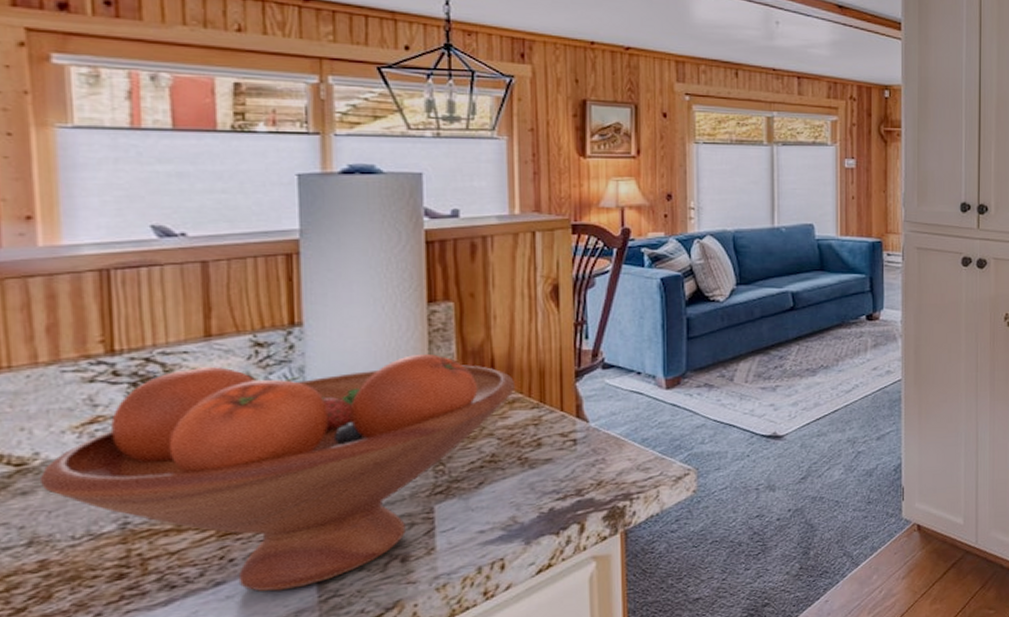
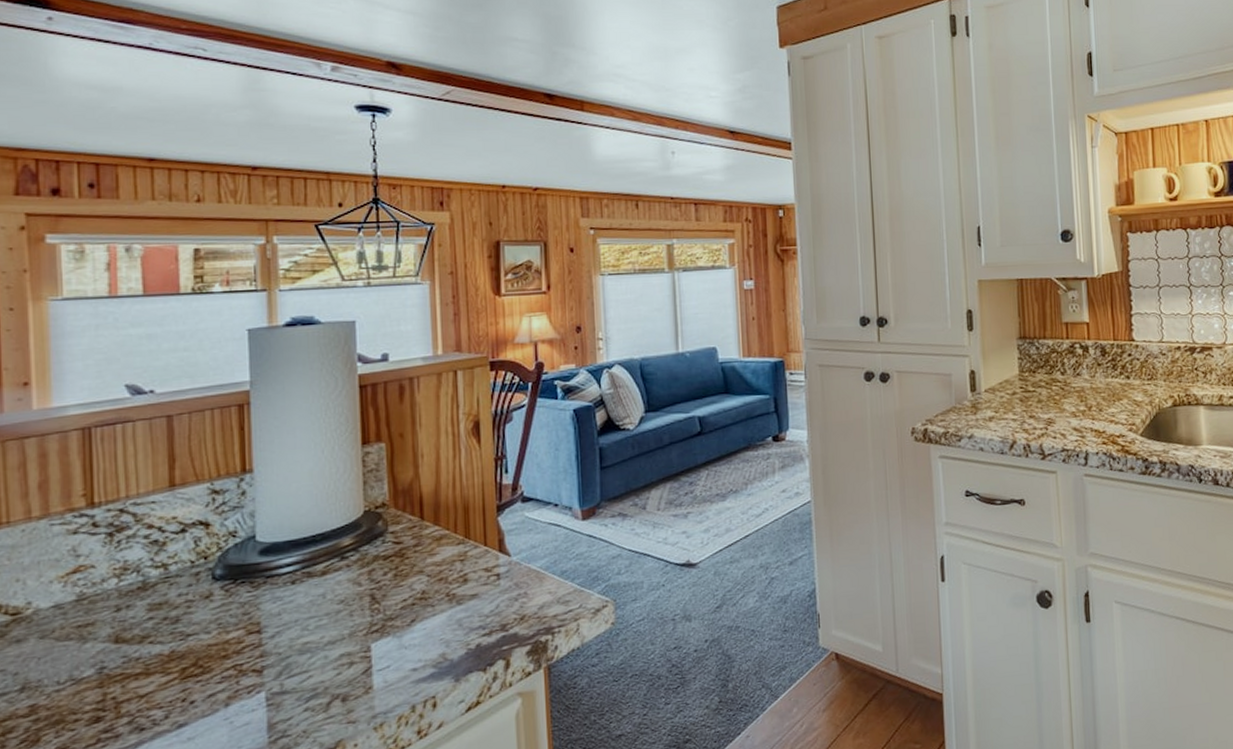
fruit bowl: present [39,353,516,592] -> none [31,494,443,733]

